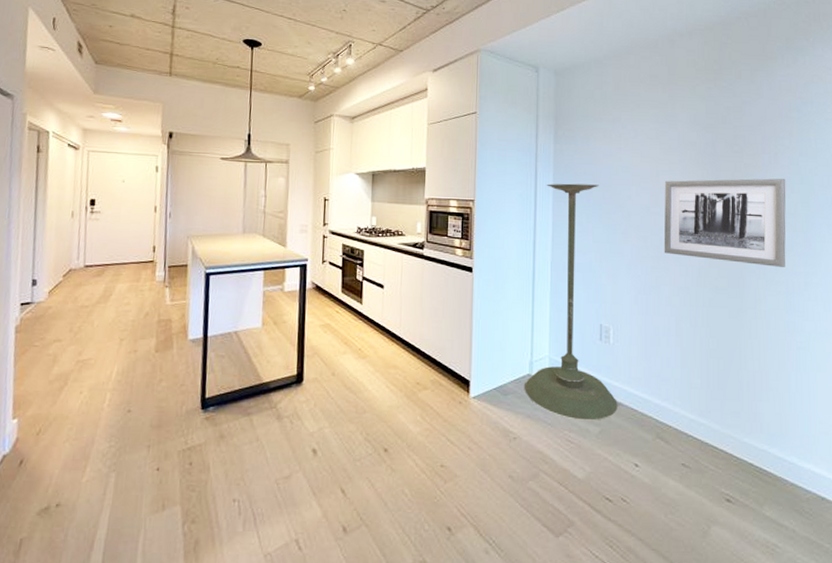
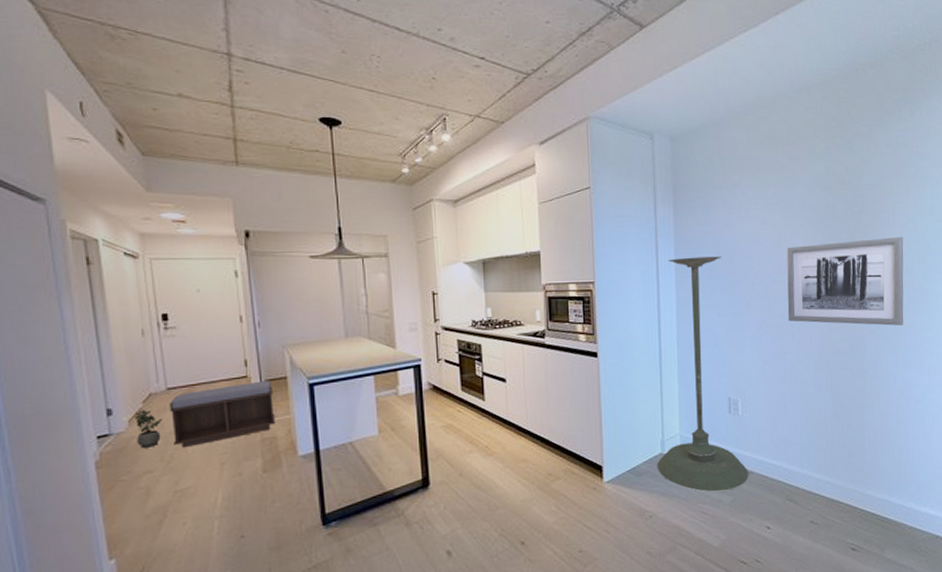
potted plant: none [53,283,78,318] -> present [135,410,164,448]
bench: none [83,266,174,322] -> present [169,380,275,448]

